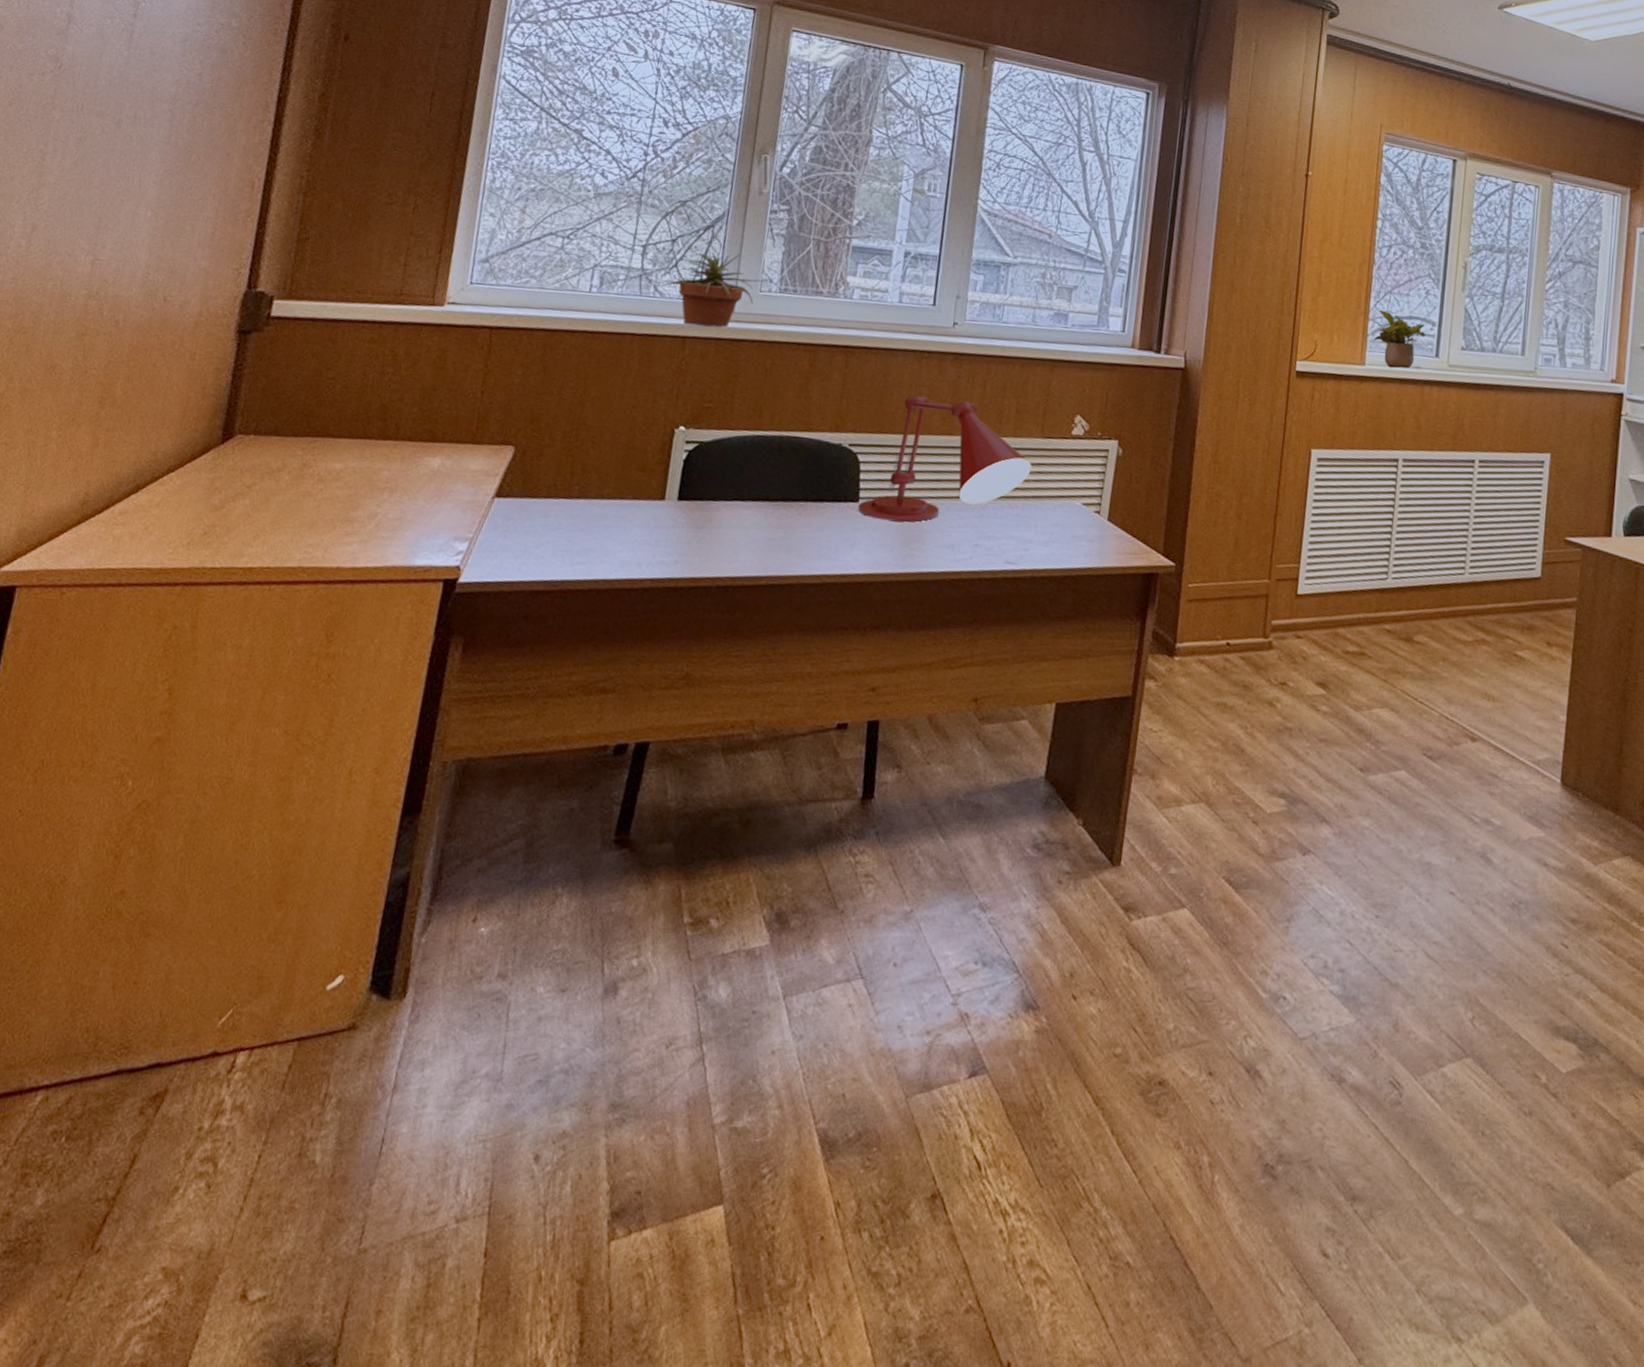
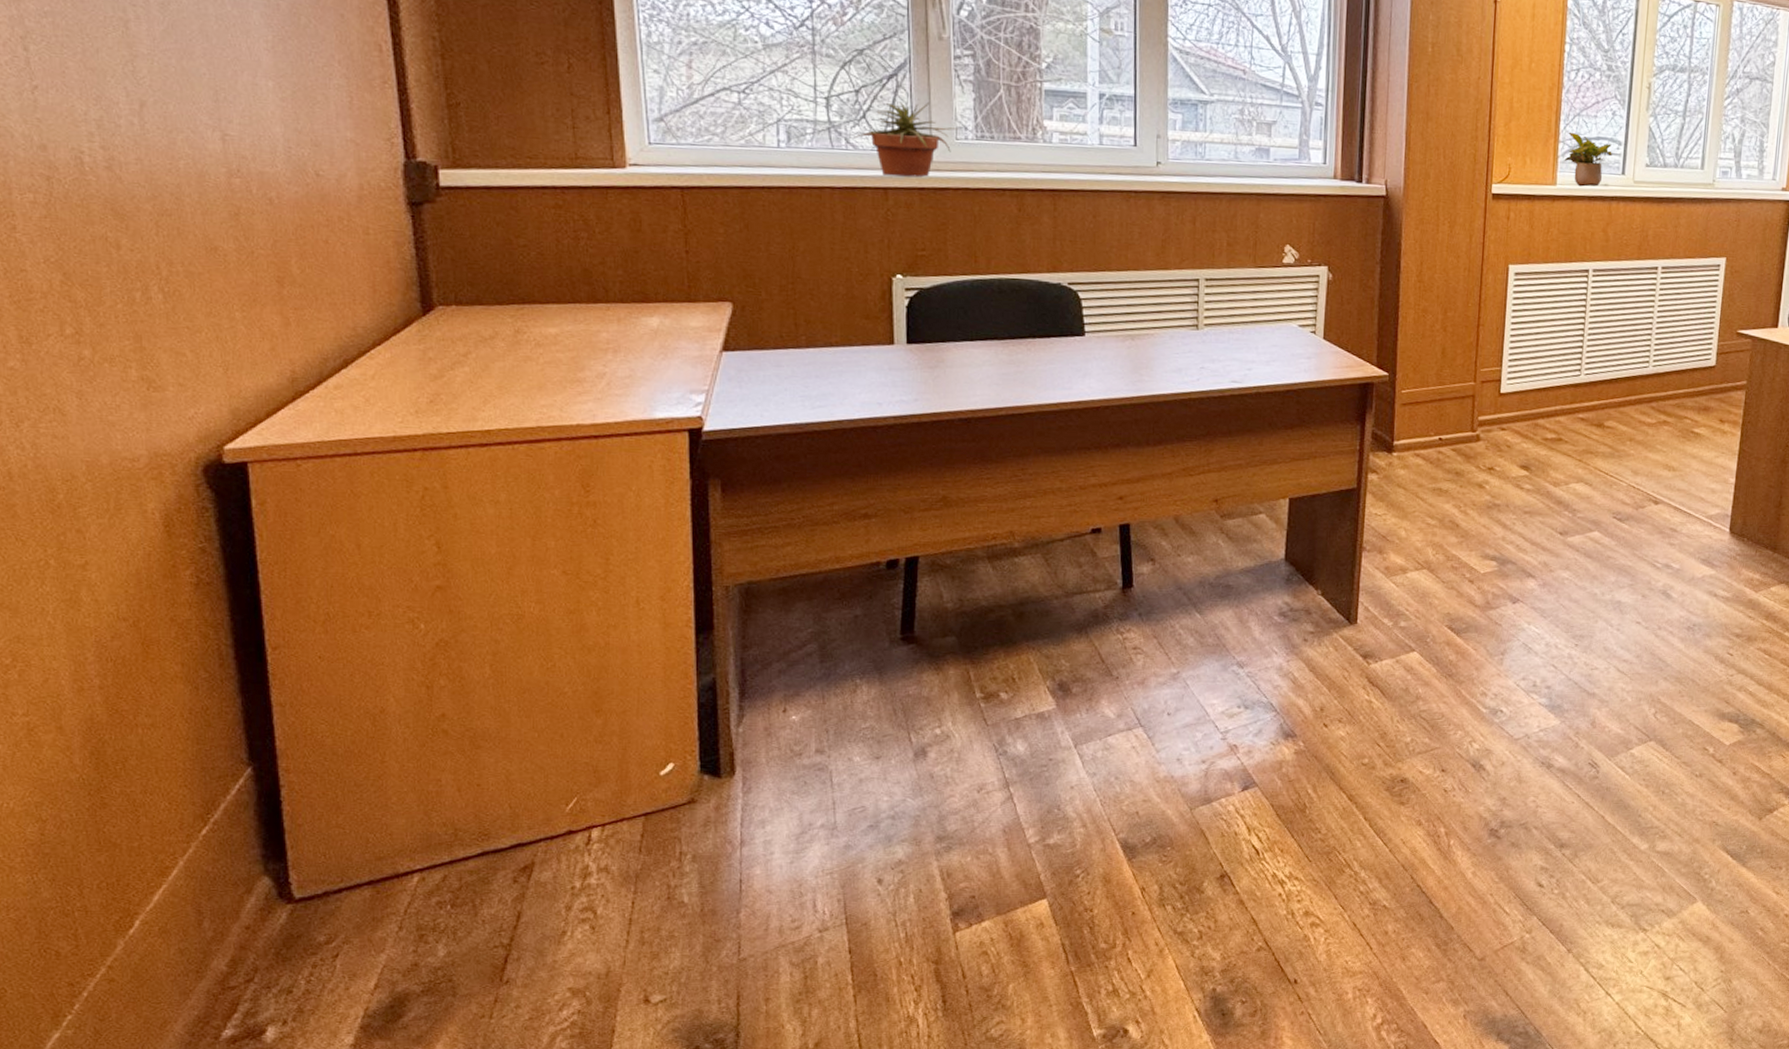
desk lamp: present [858,396,1032,522] -> none [1085,234,1248,352]

